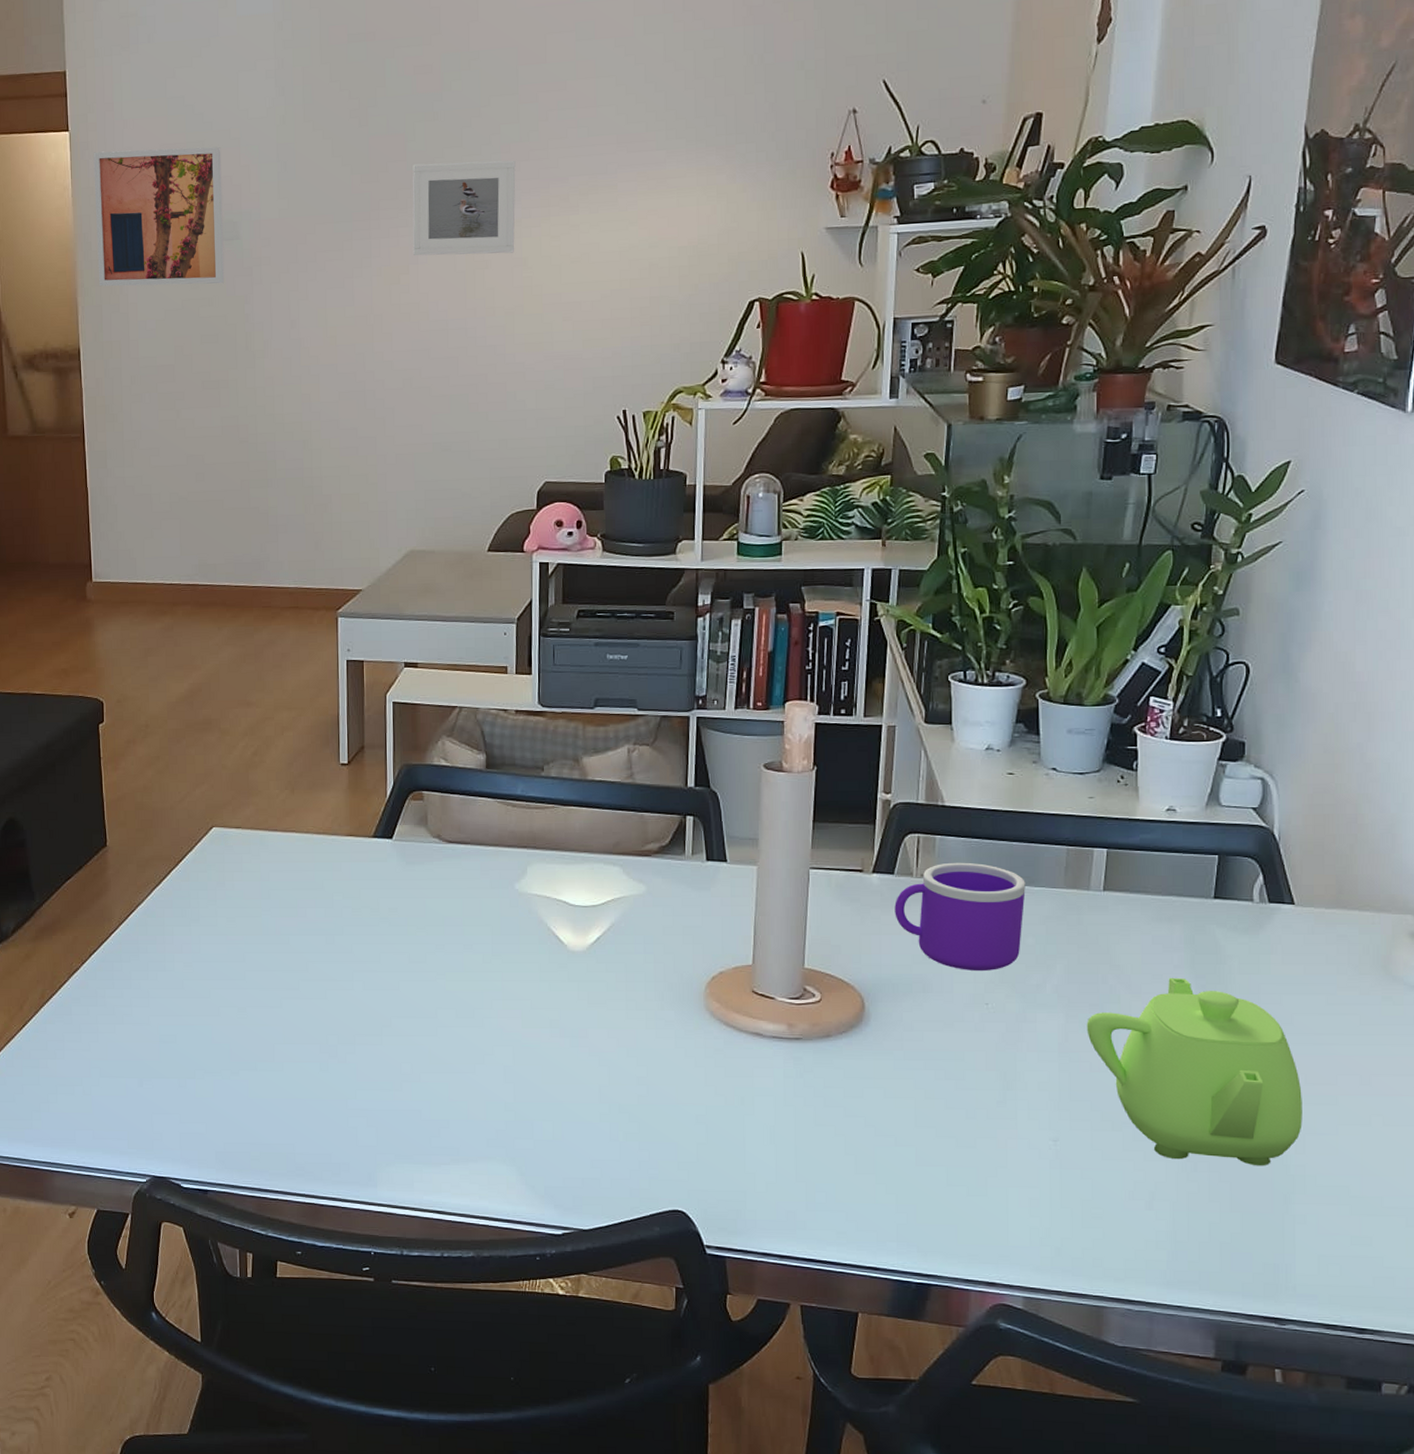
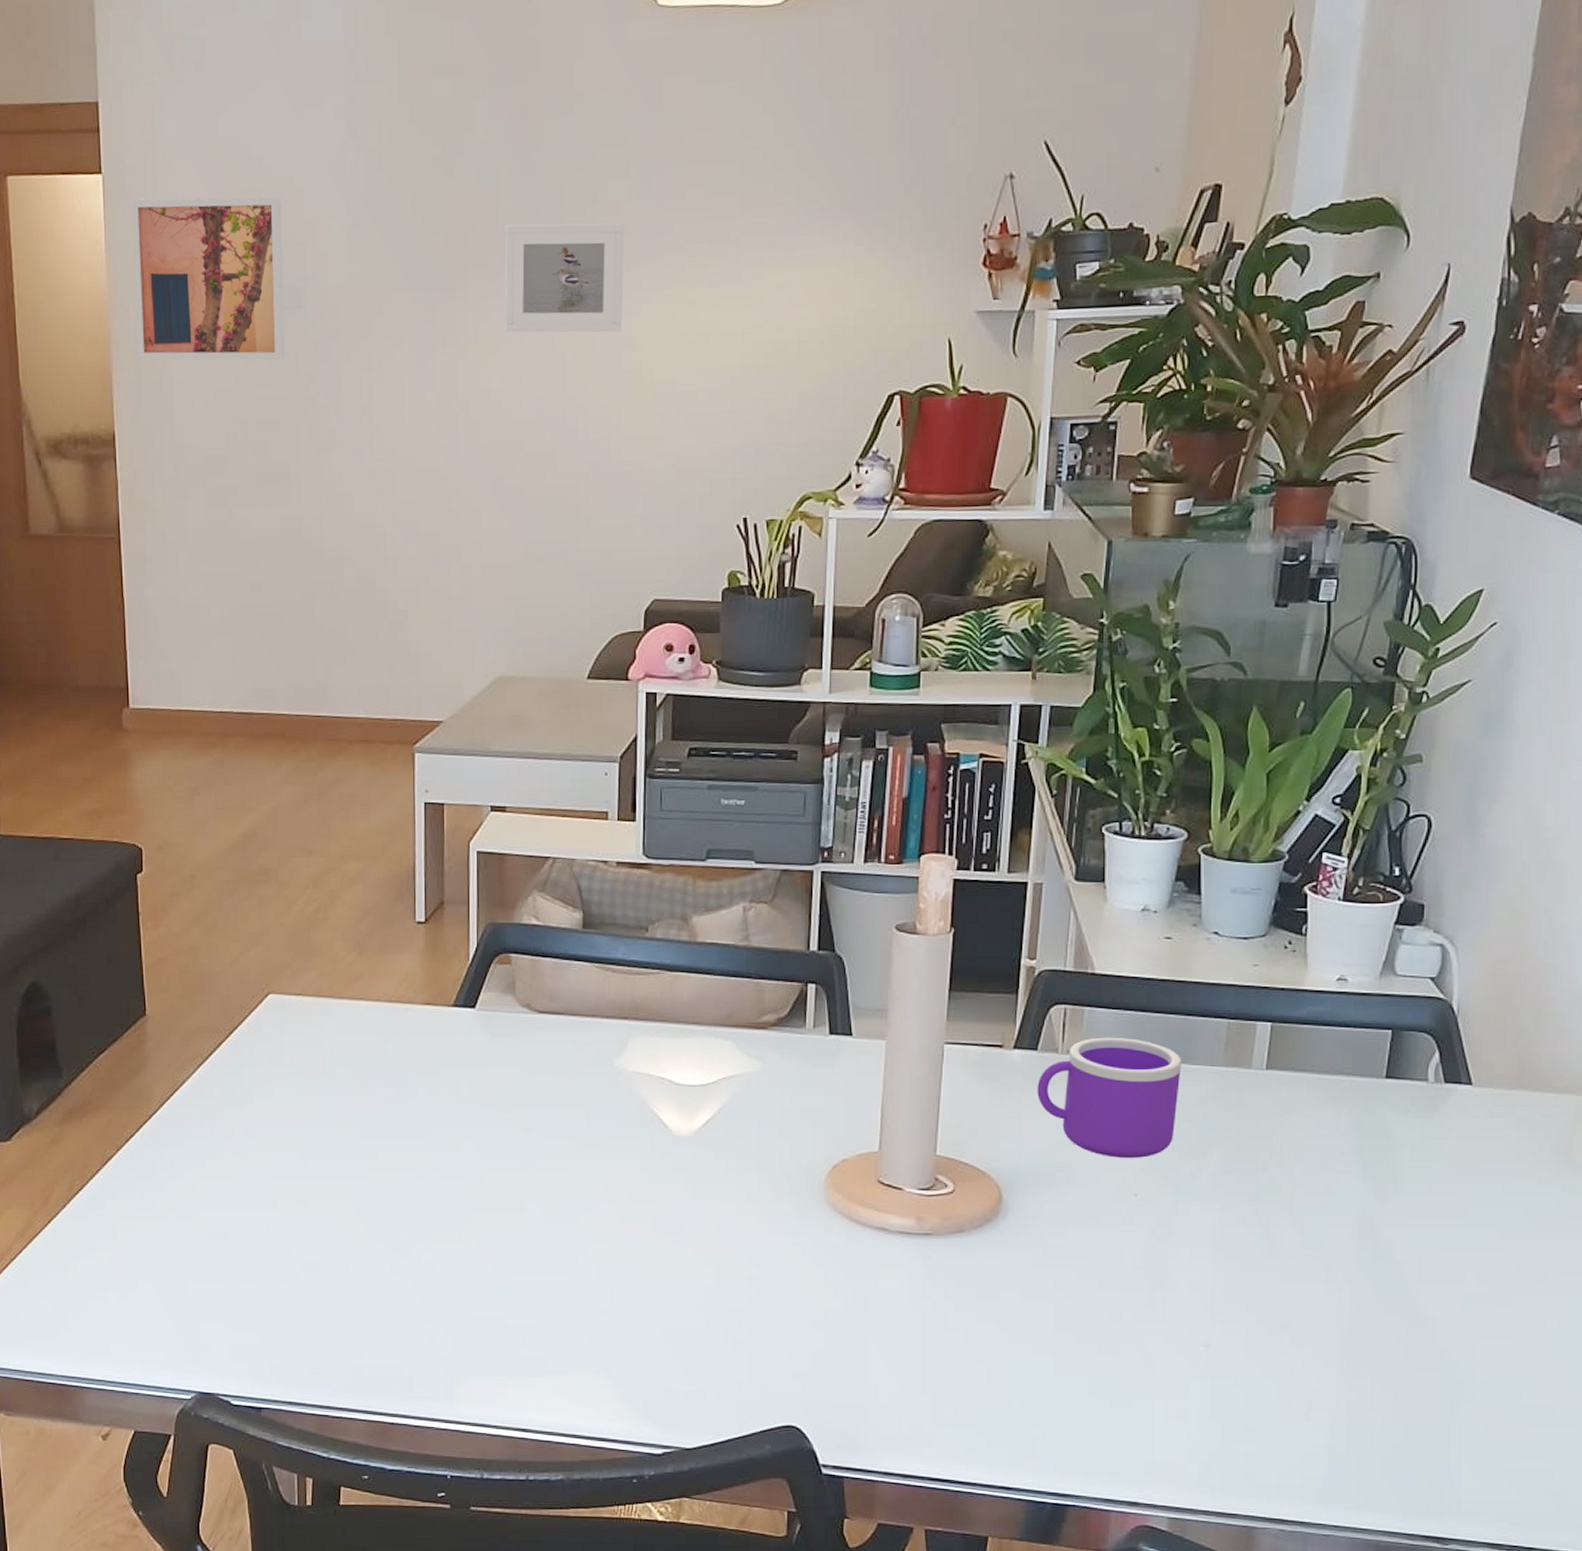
teapot: present [1086,977,1302,1166] -> none [1244,1165,1474,1373]

